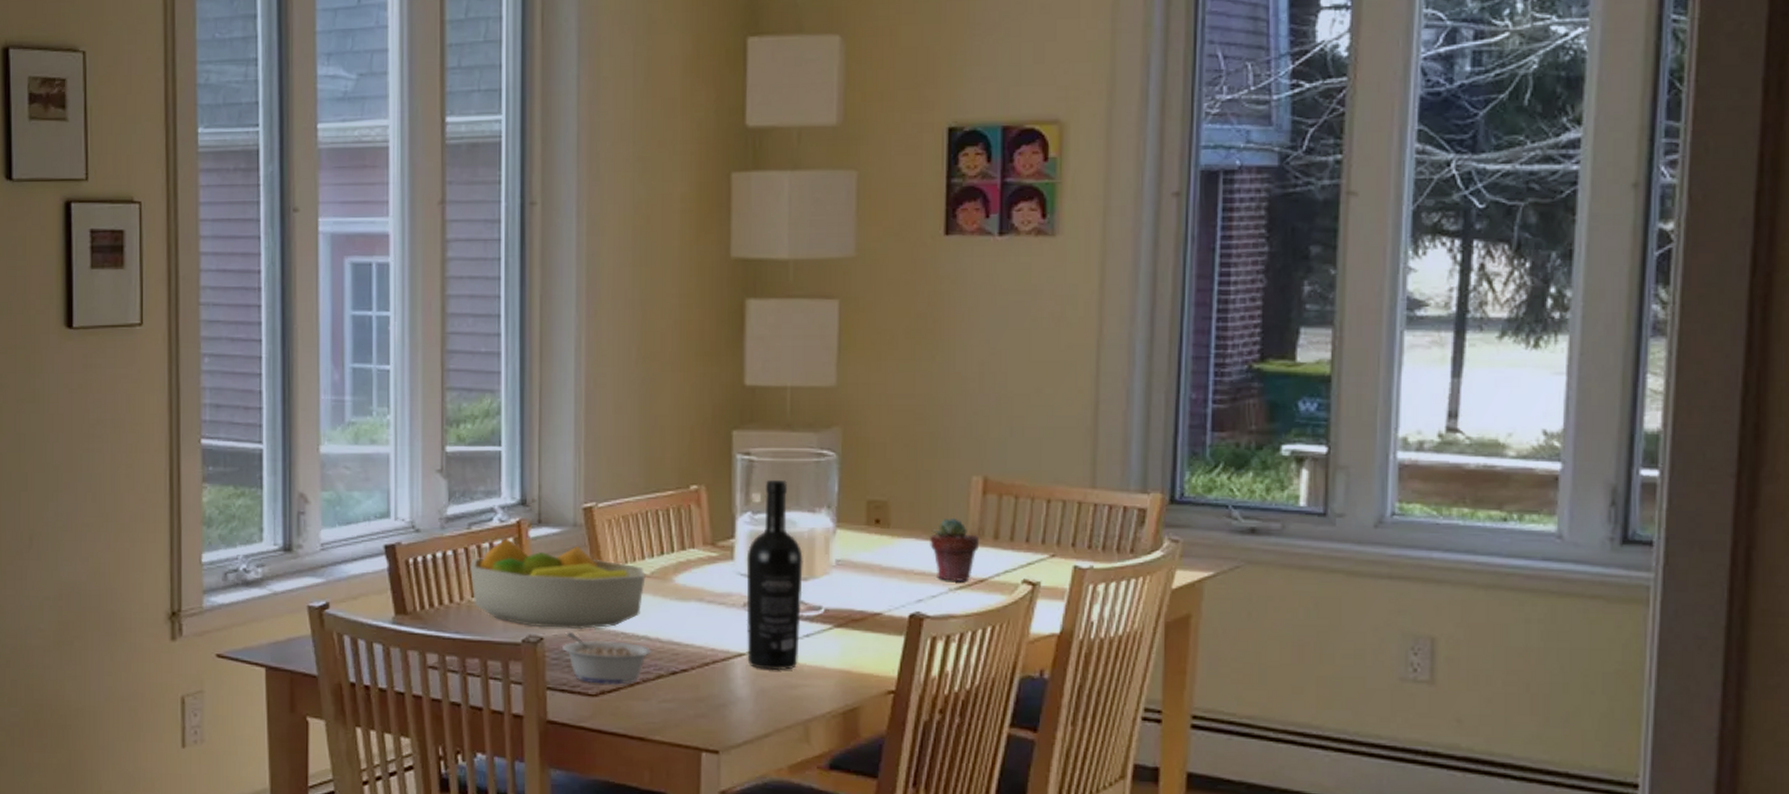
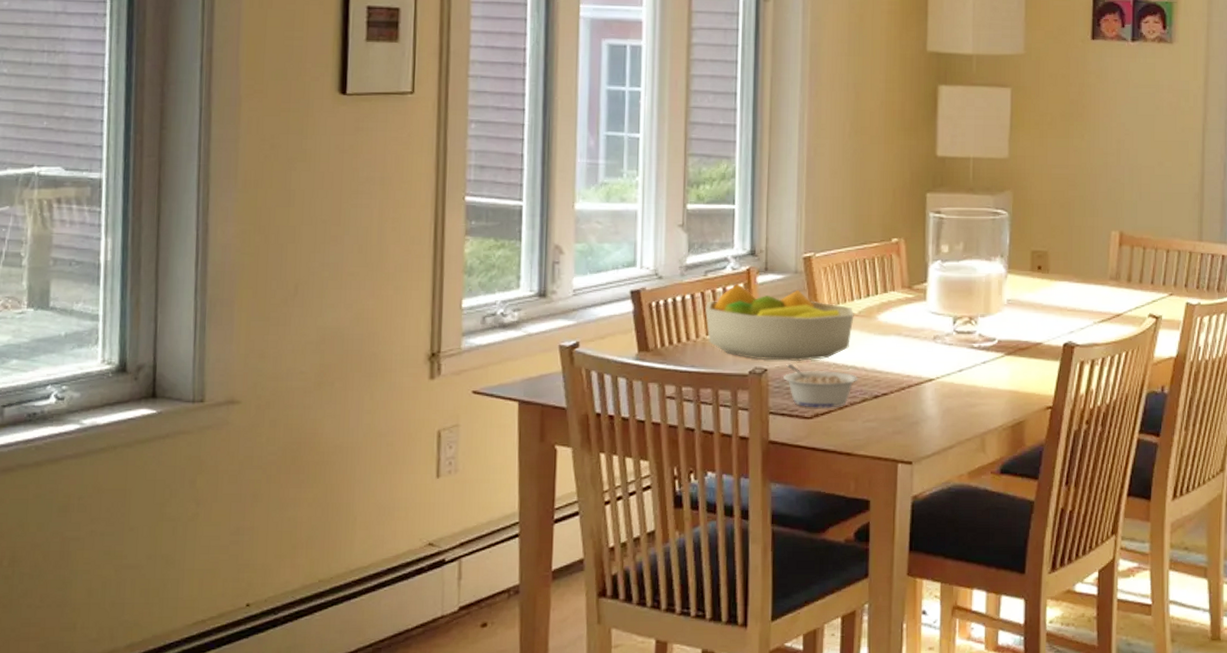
wine bottle: present [746,480,803,671] -> none [935,234,981,393]
potted succulent: present [929,517,980,583] -> none [1078,264,1117,317]

